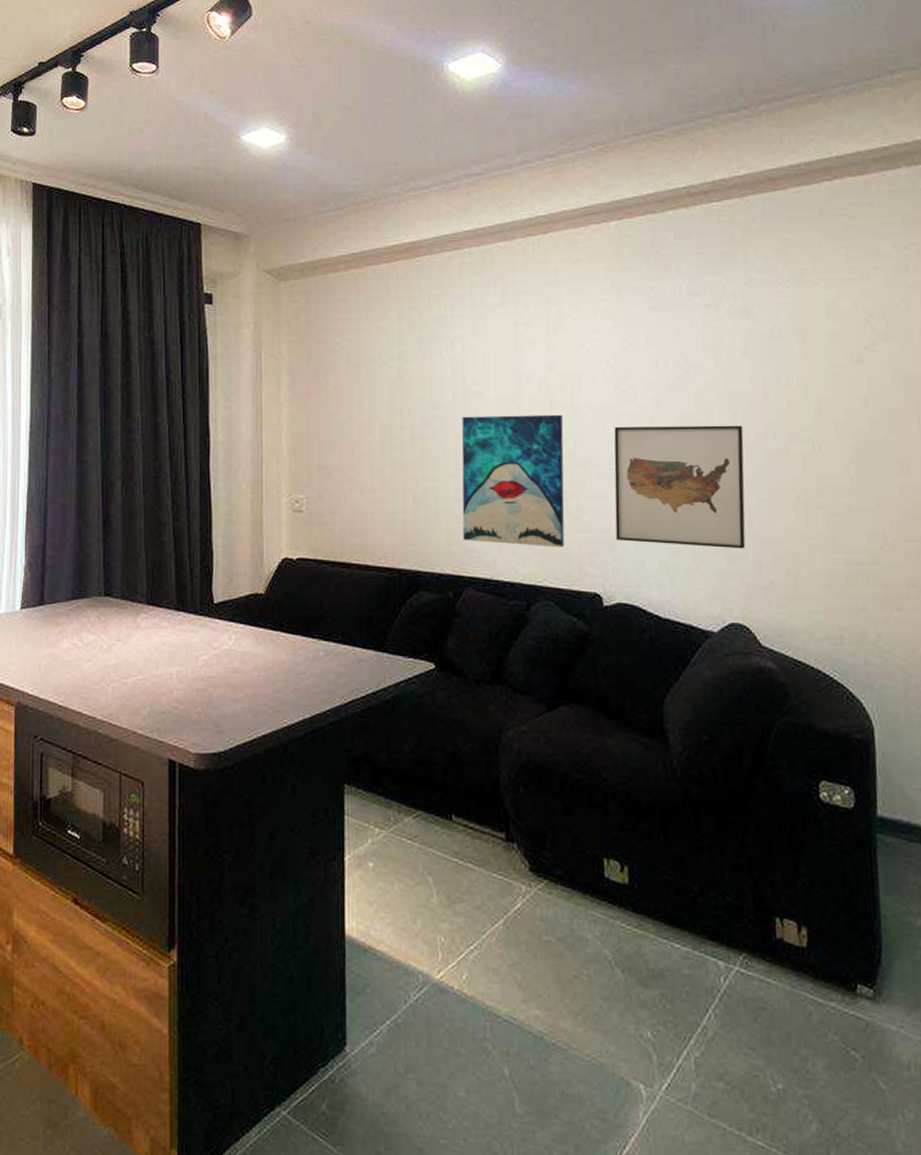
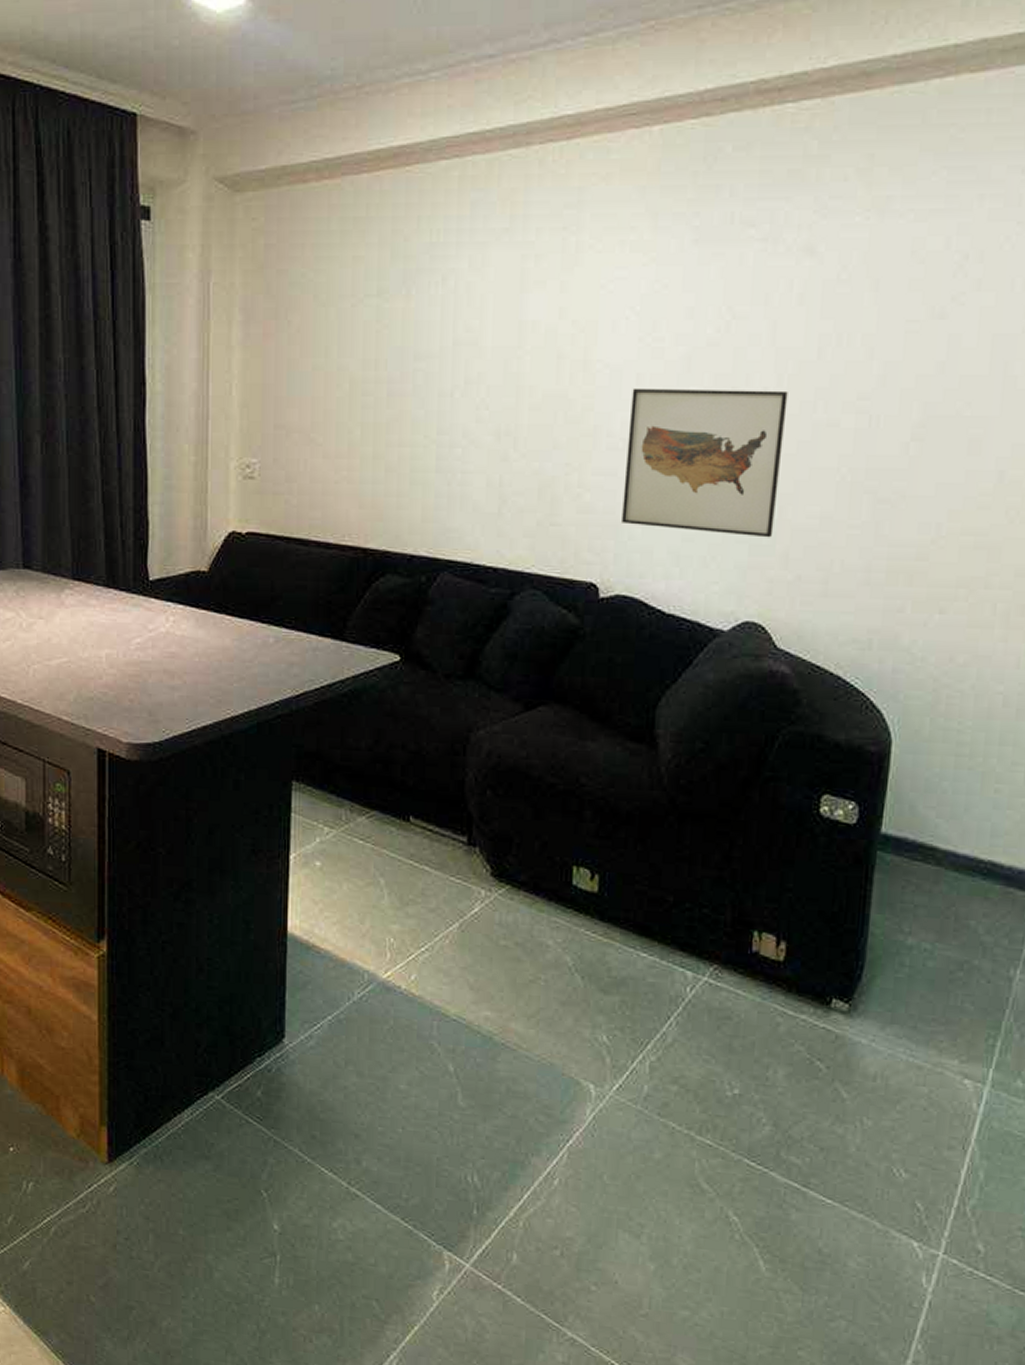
wall art: present [461,414,565,548] -> none [442,370,571,530]

